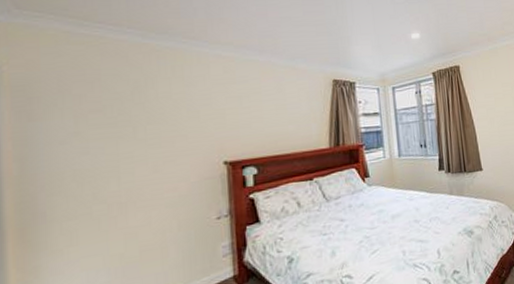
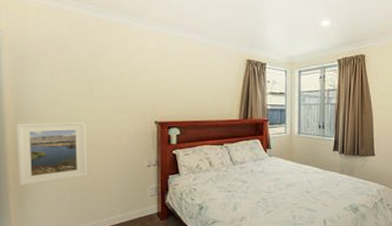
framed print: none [21,173,131,274] -> present [17,122,87,187]

